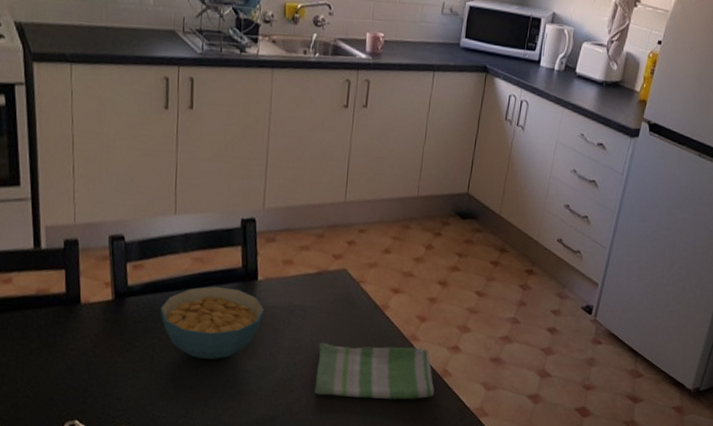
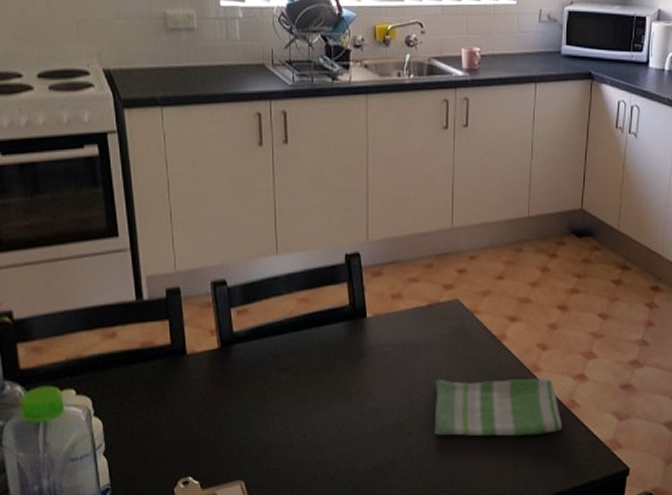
cereal bowl: present [160,286,265,360] -> none [268,327,376,405]

